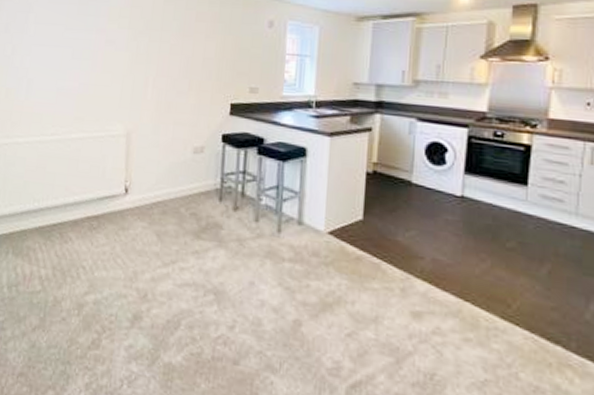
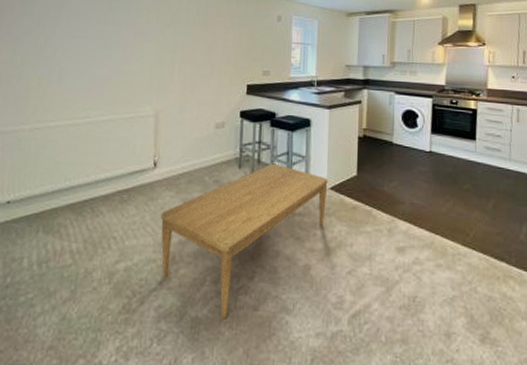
coffee table: none [132,198,326,369] -> present [160,163,328,319]

